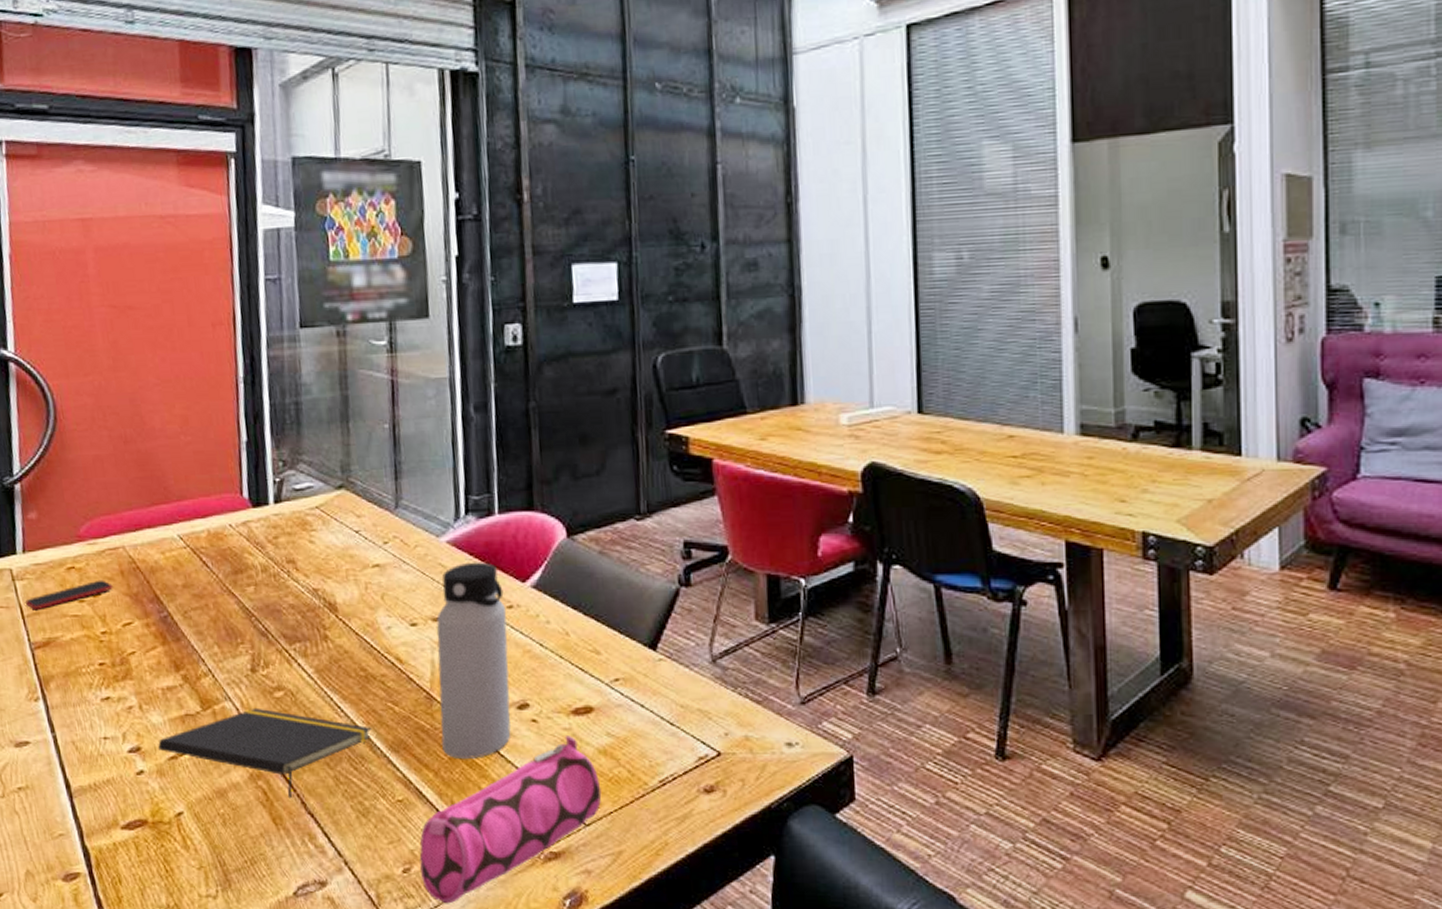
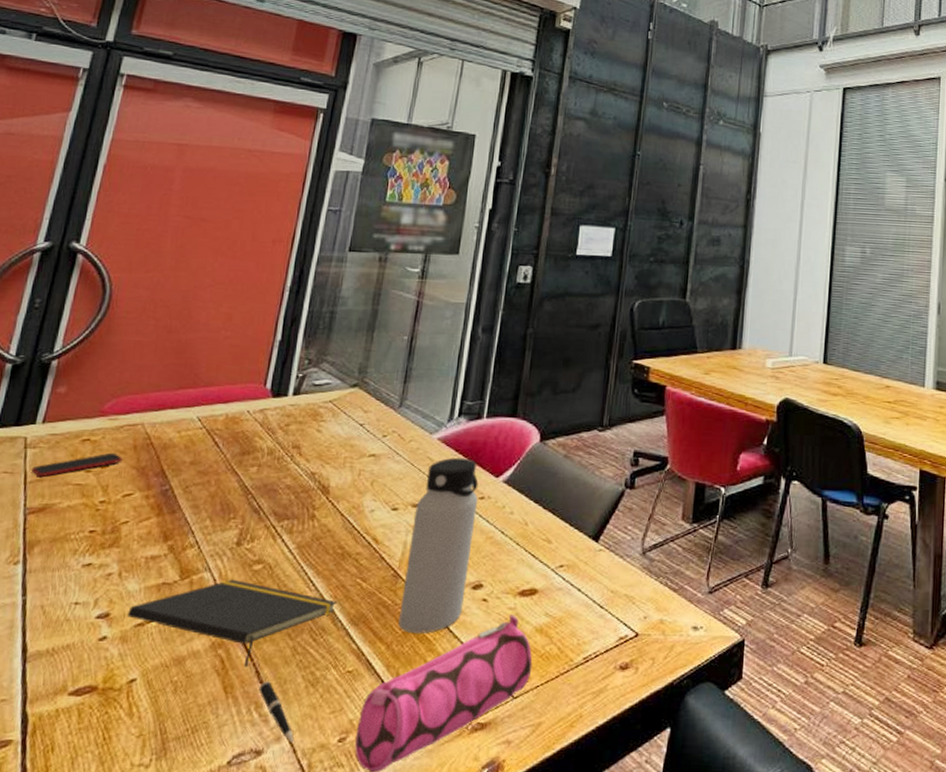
pen: none [308,812,356,875] -> present [258,681,293,744]

